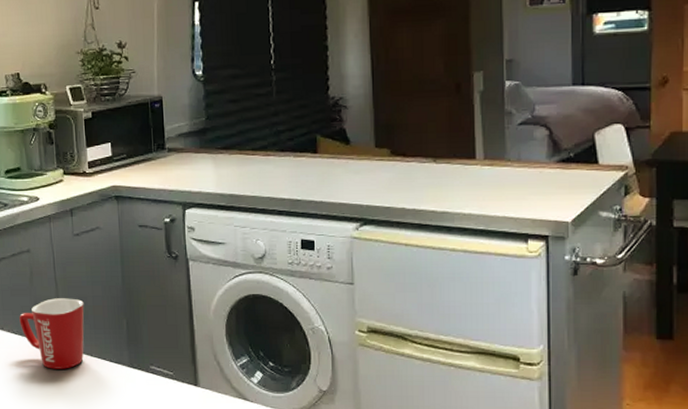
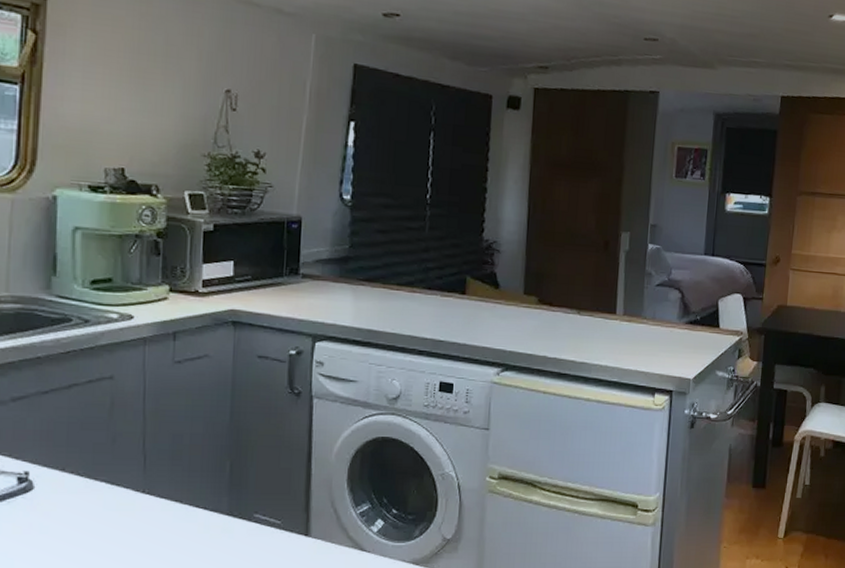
mug: present [19,298,85,369] -> none [88,434,178,518]

